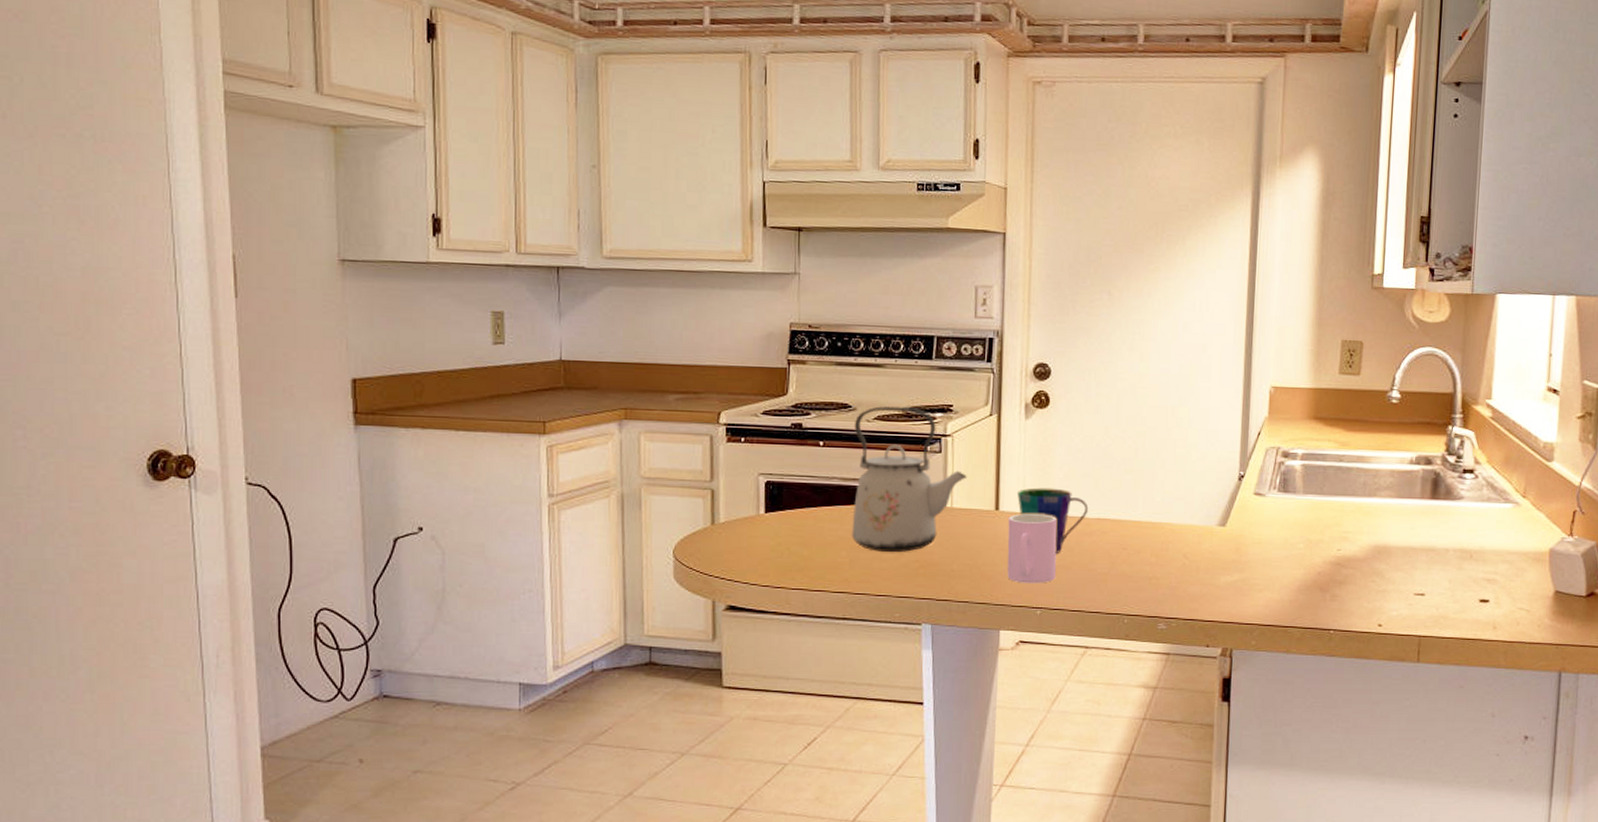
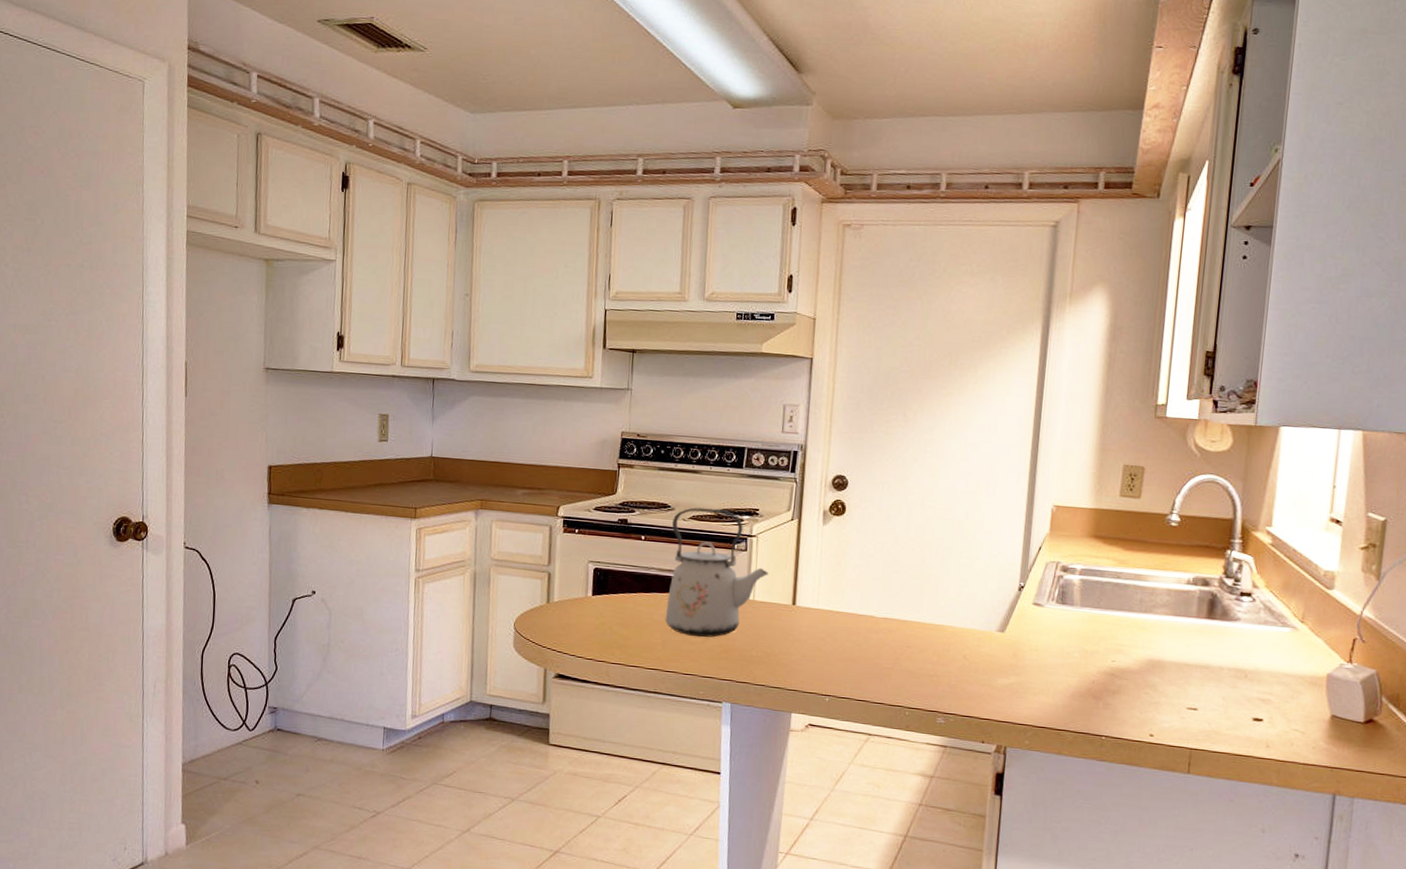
cup: present [1007,514,1057,583] -> none [800,609,847,674]
cup: present [1017,487,1089,553] -> none [813,586,877,647]

